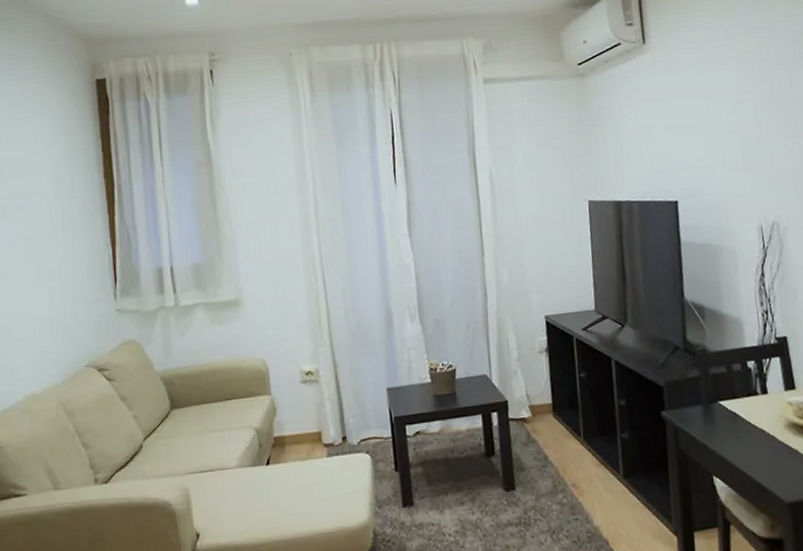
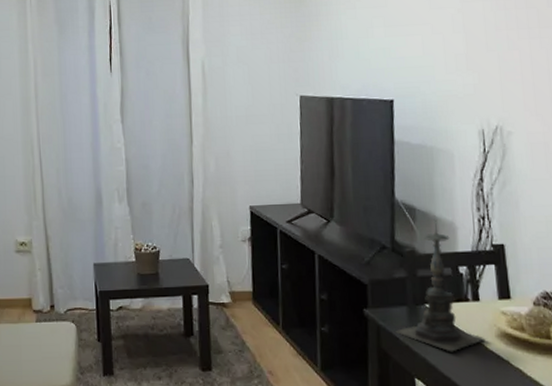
candle holder: none [692,316,777,447] -> present [395,219,487,352]

